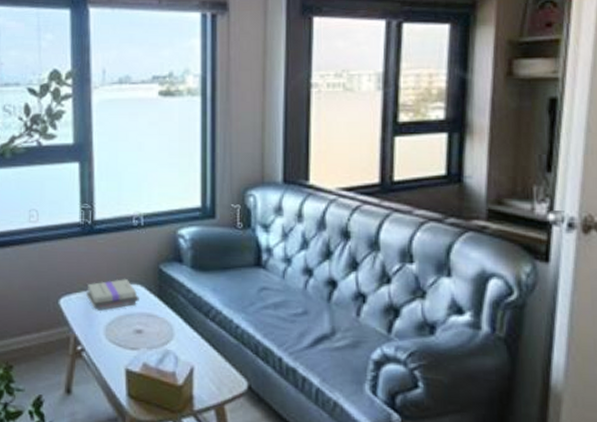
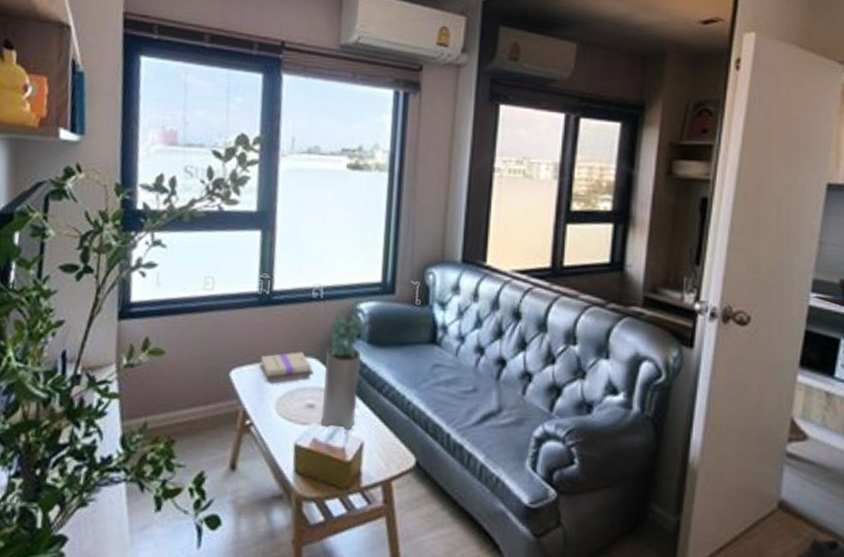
vase: none [151,225,186,358] -> present [321,299,362,434]

